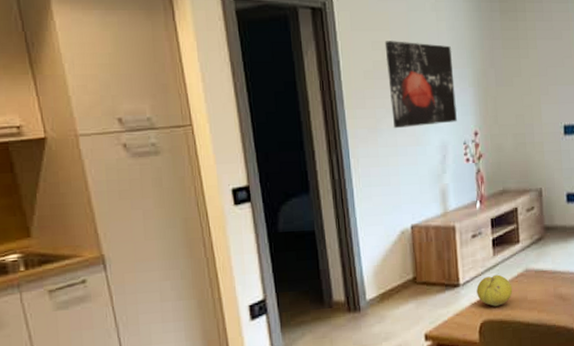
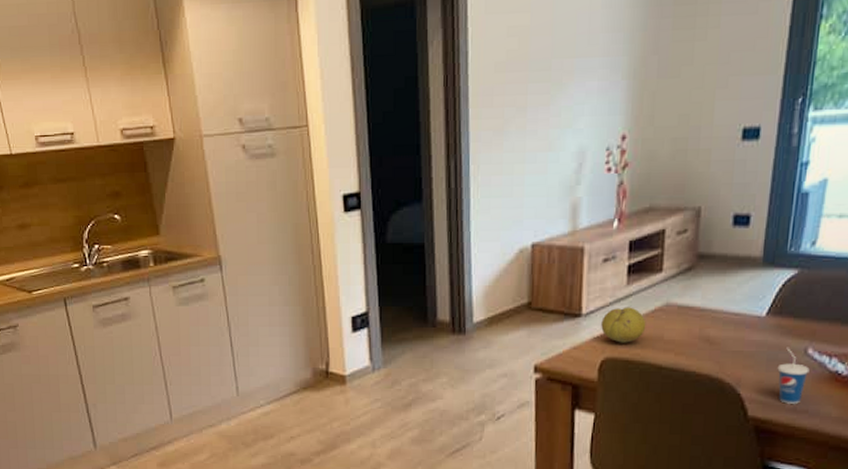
wall art: present [384,41,457,129] -> none [522,24,605,131]

